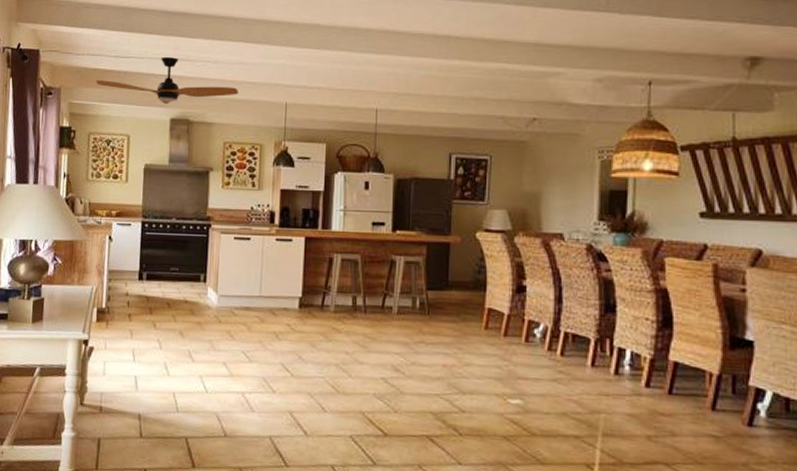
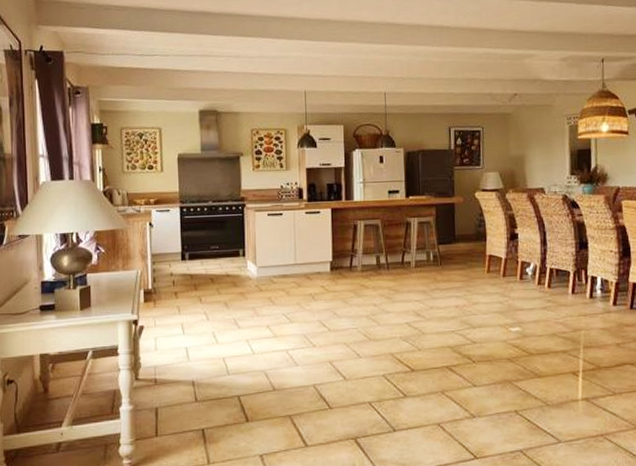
electric fan: present [96,57,238,105] -> none [123,54,261,98]

